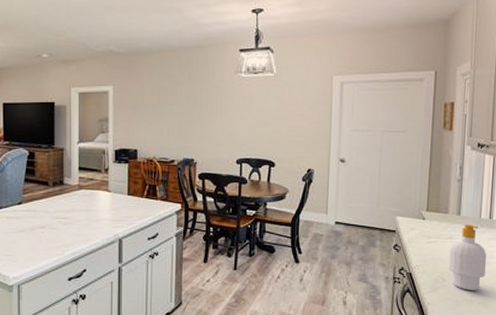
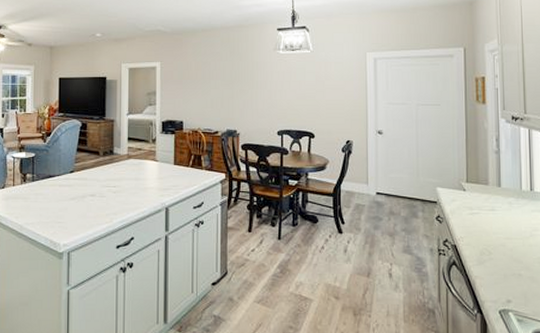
soap bottle: present [448,224,487,290] -> none [492,196,532,264]

